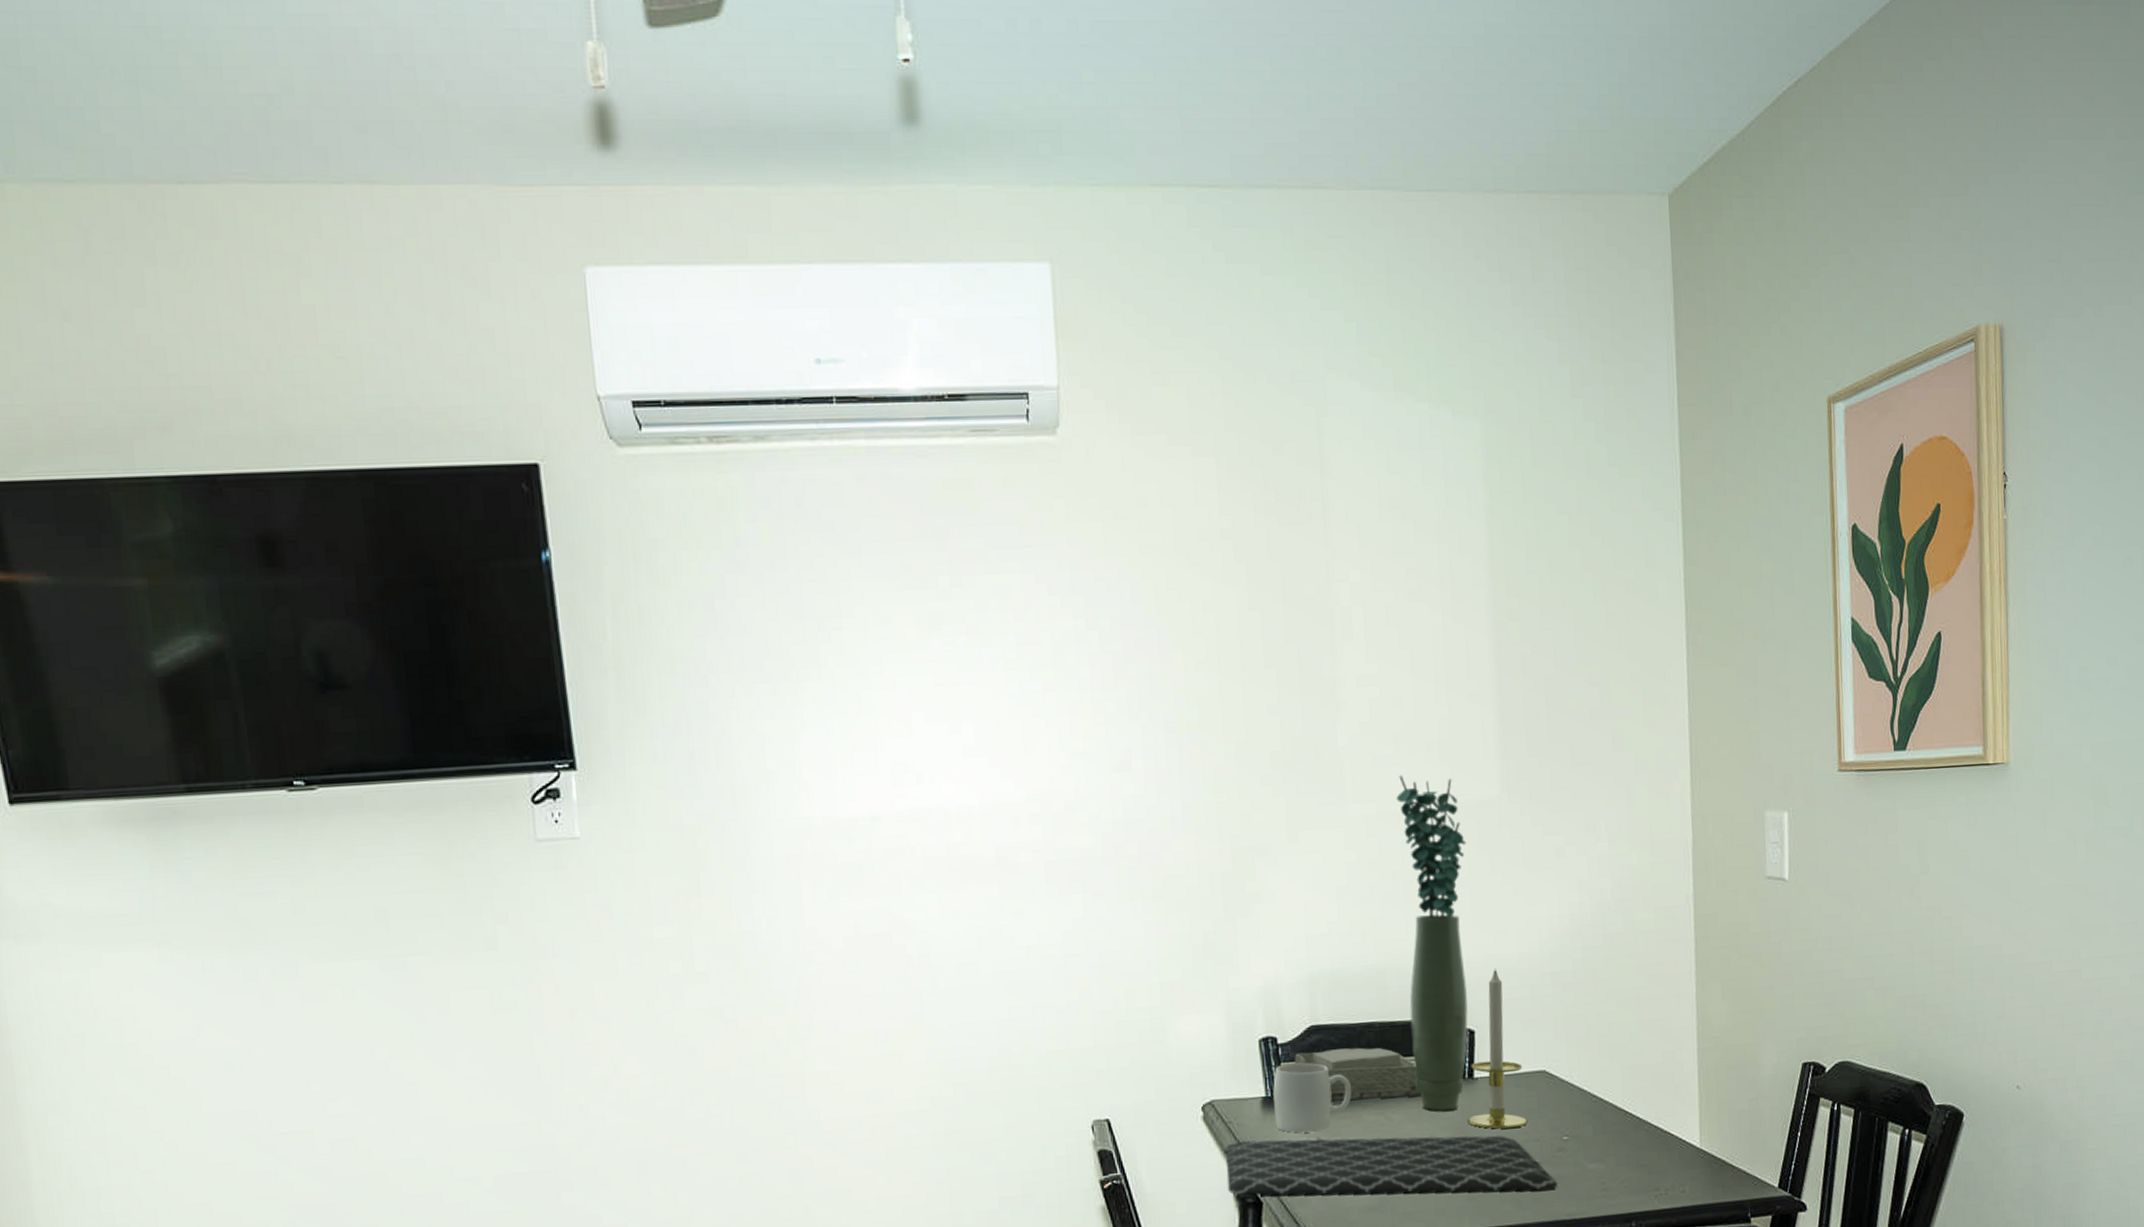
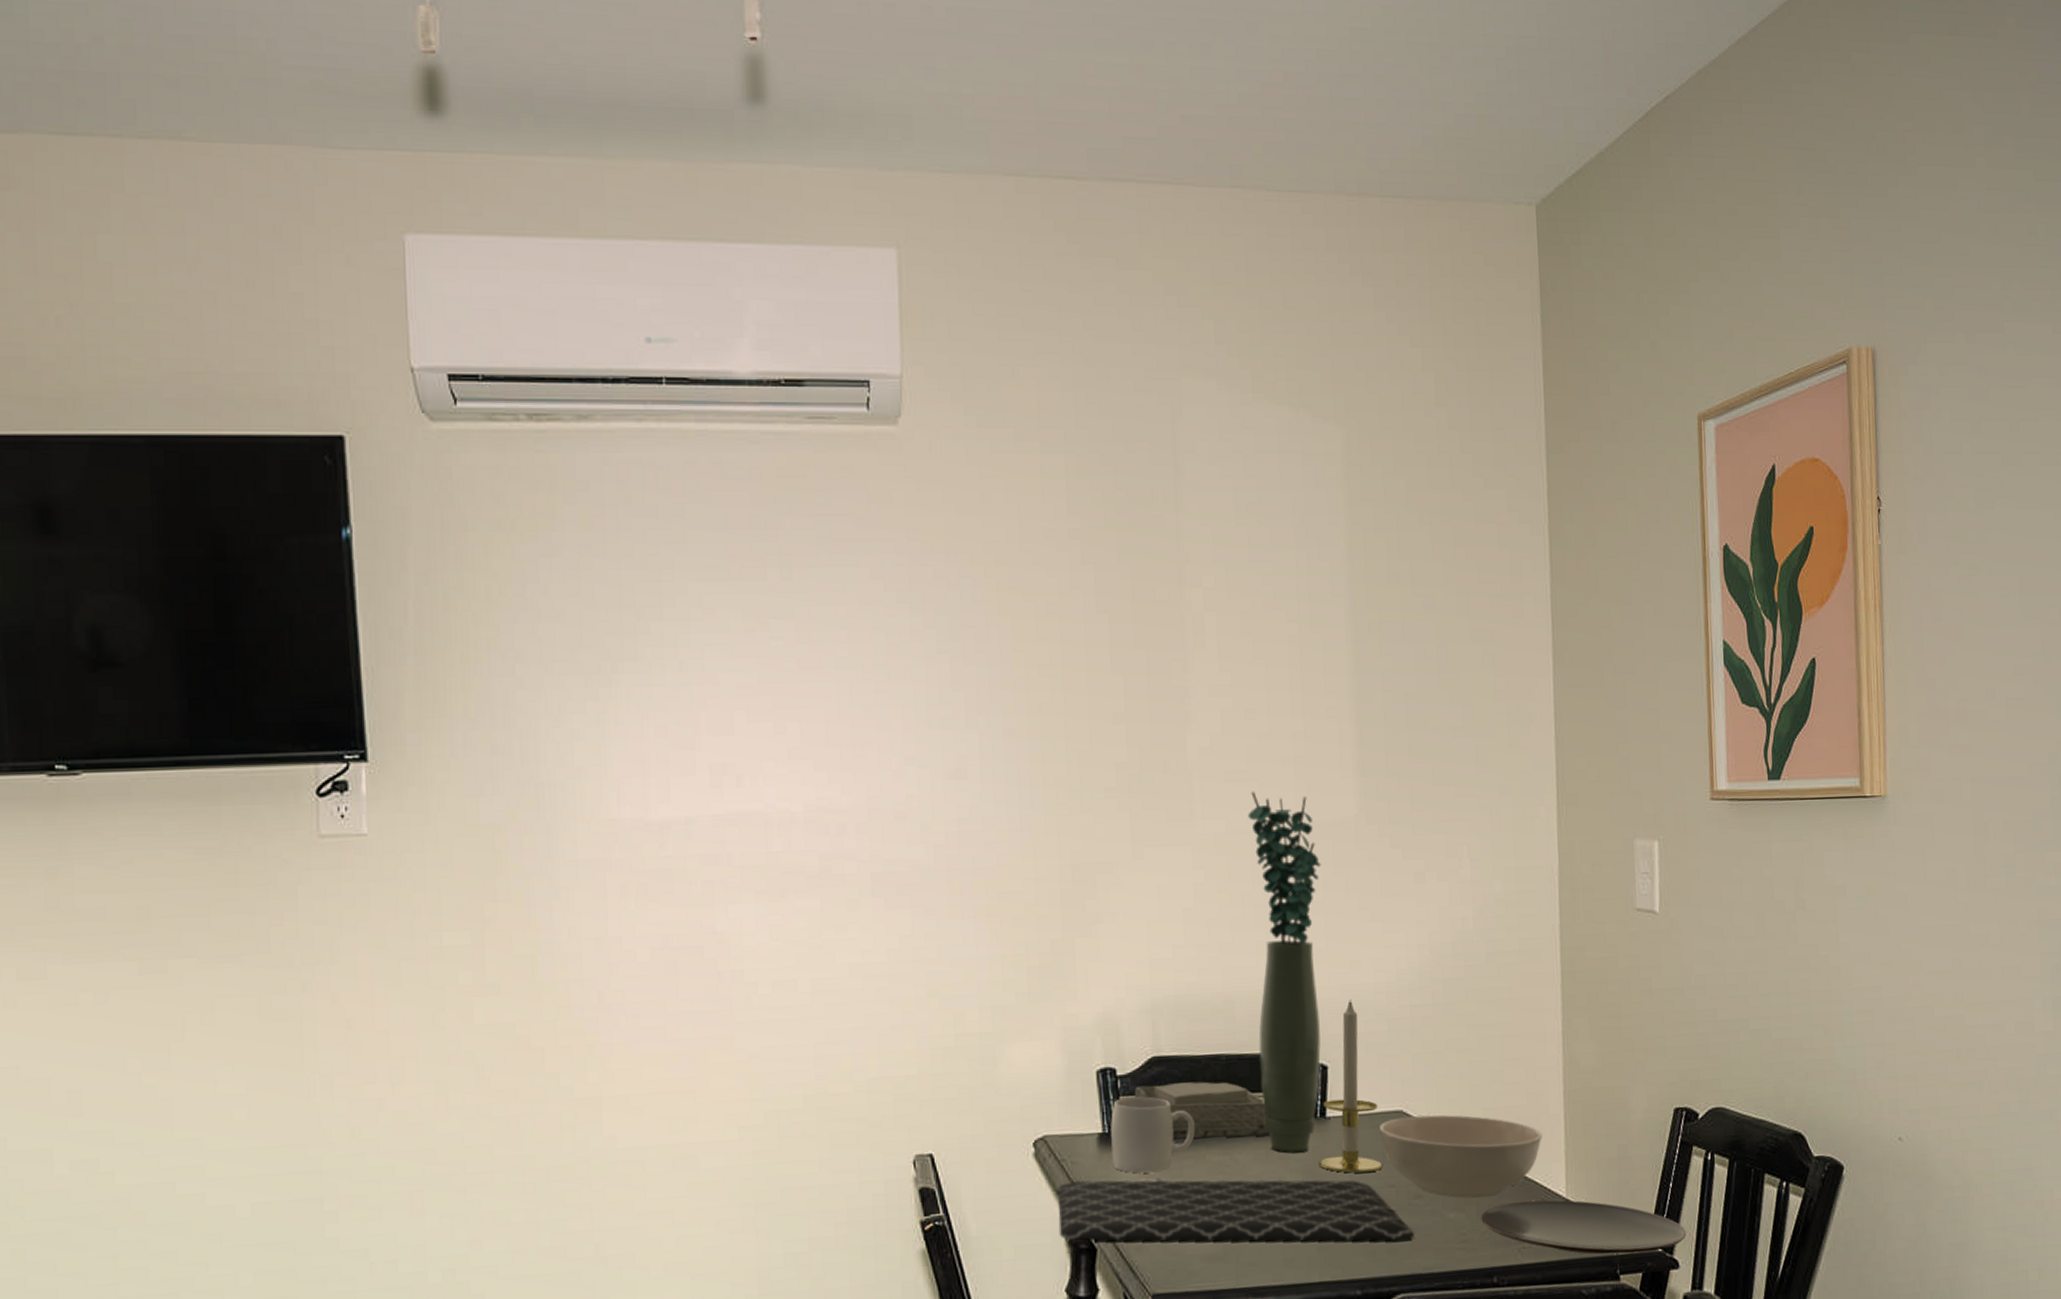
bowl: none [1524,1073,1678,1150] -> present [1379,1114,1542,1199]
plate: none [1620,1150,1814,1200] -> present [1481,1199,1687,1255]

